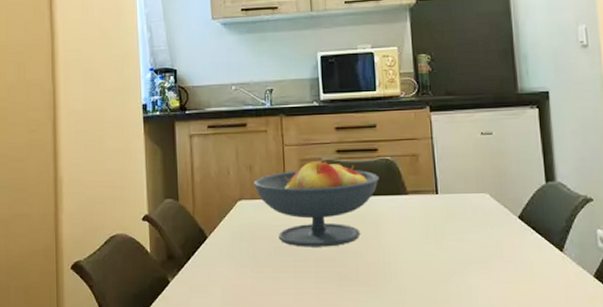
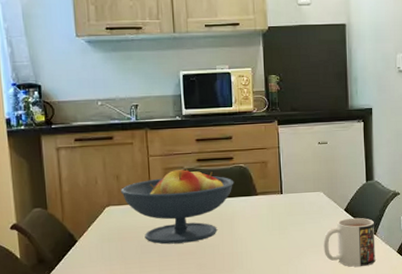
mug: none [492,228,564,292] -> present [323,217,376,267]

